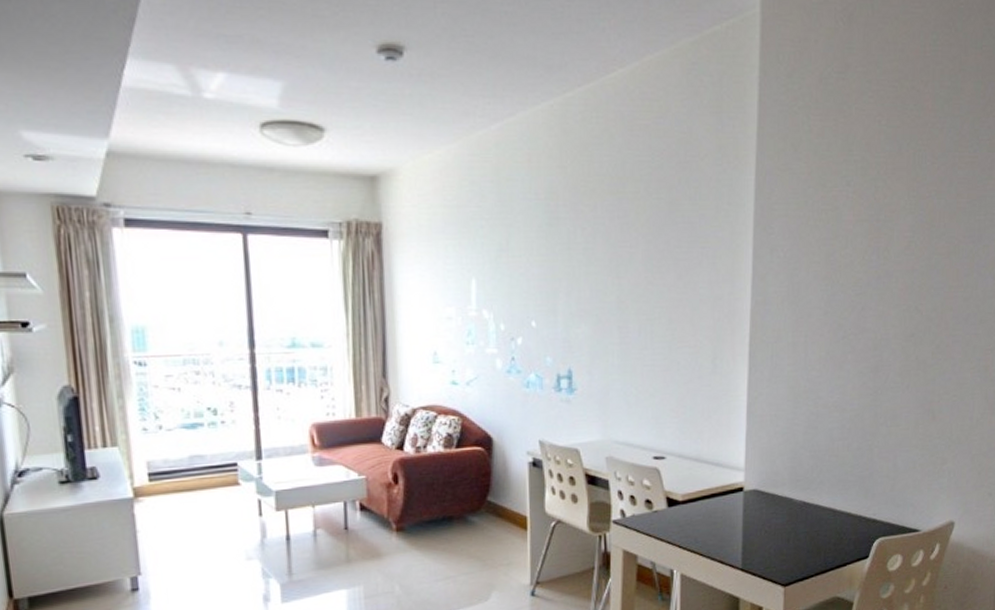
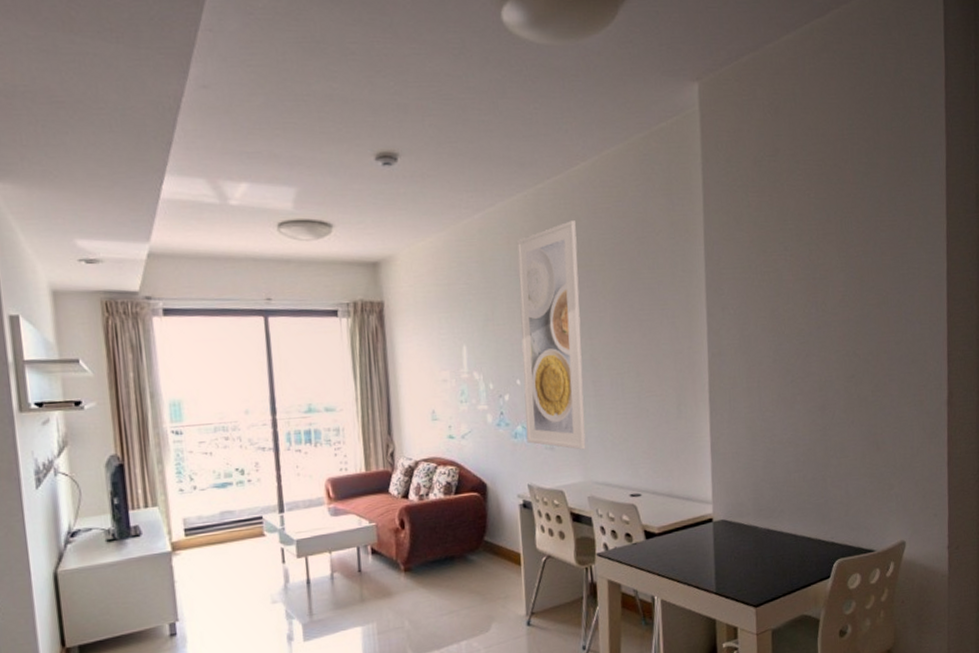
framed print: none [538,138,609,404] -> present [516,220,586,450]

